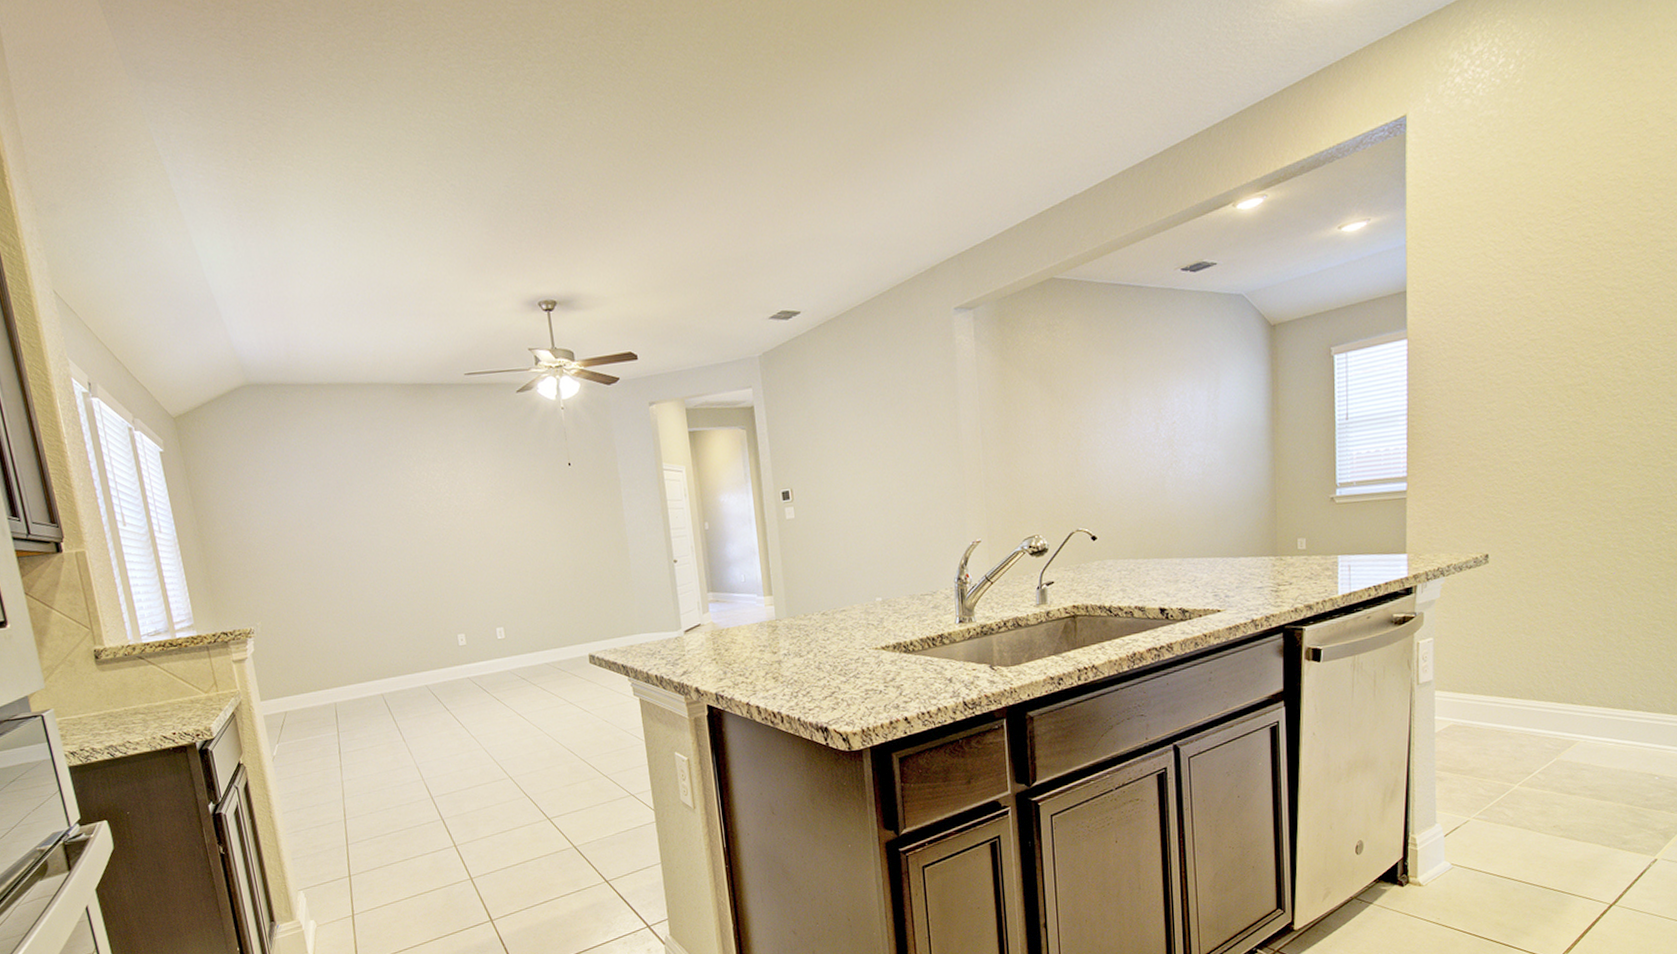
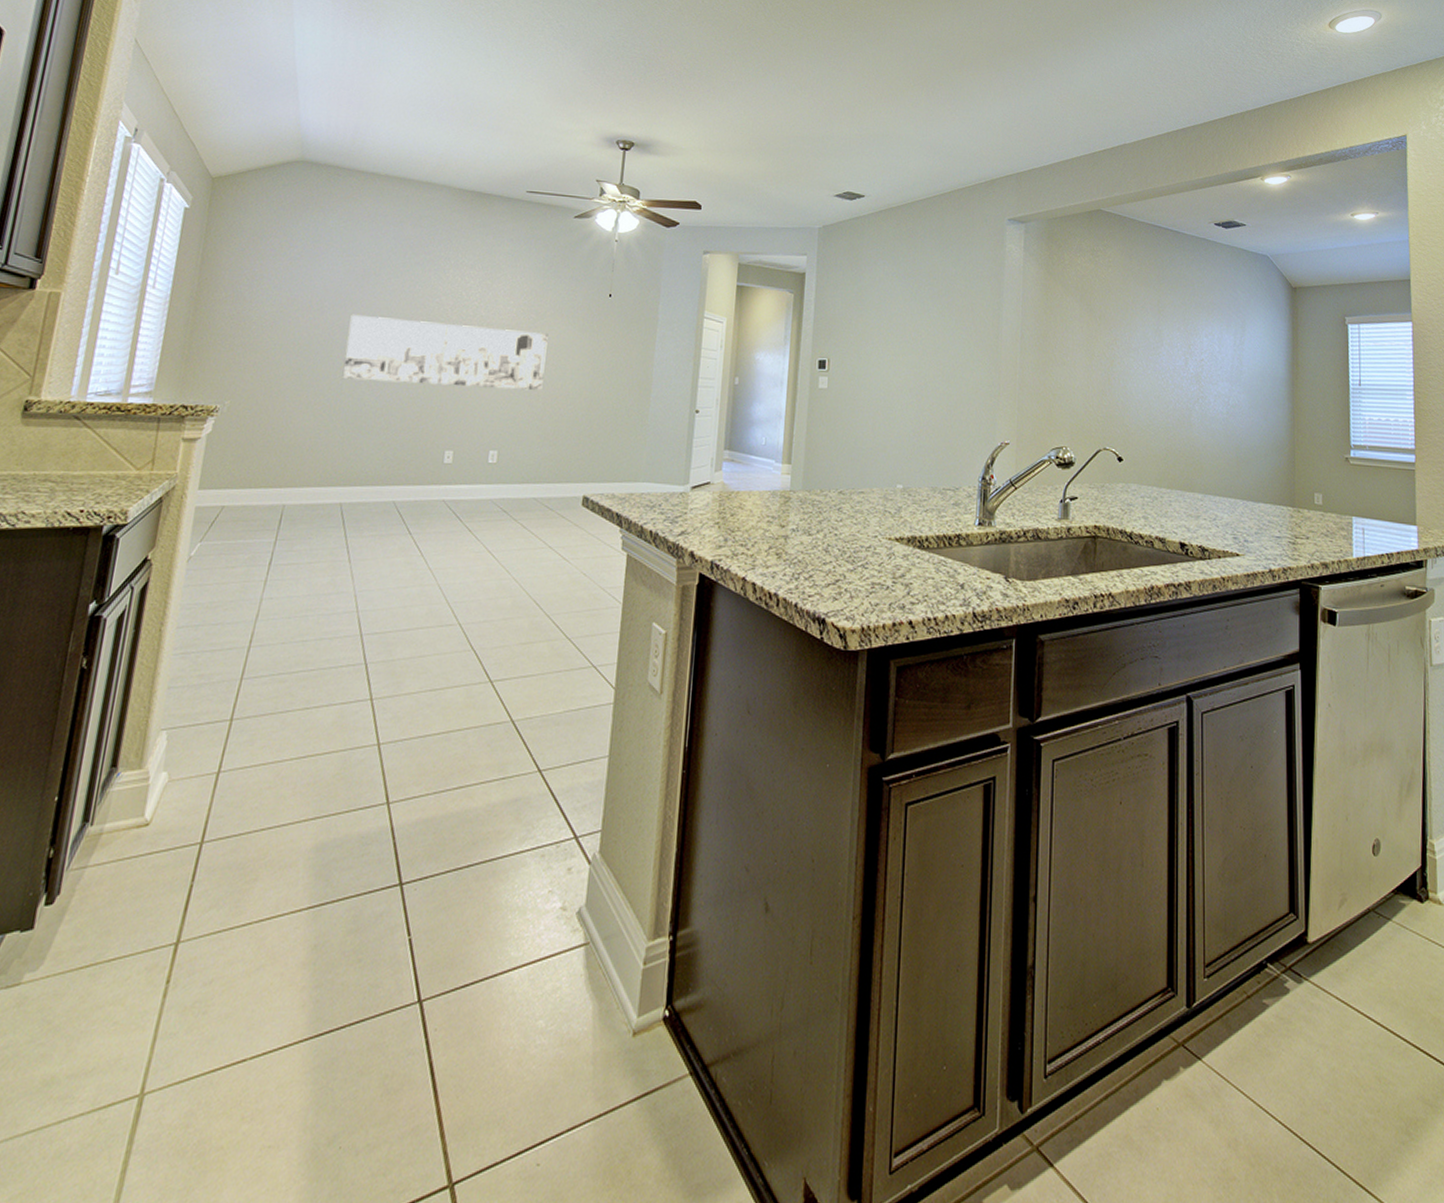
wall art: none [339,512,528,586] -> present [342,314,548,391]

